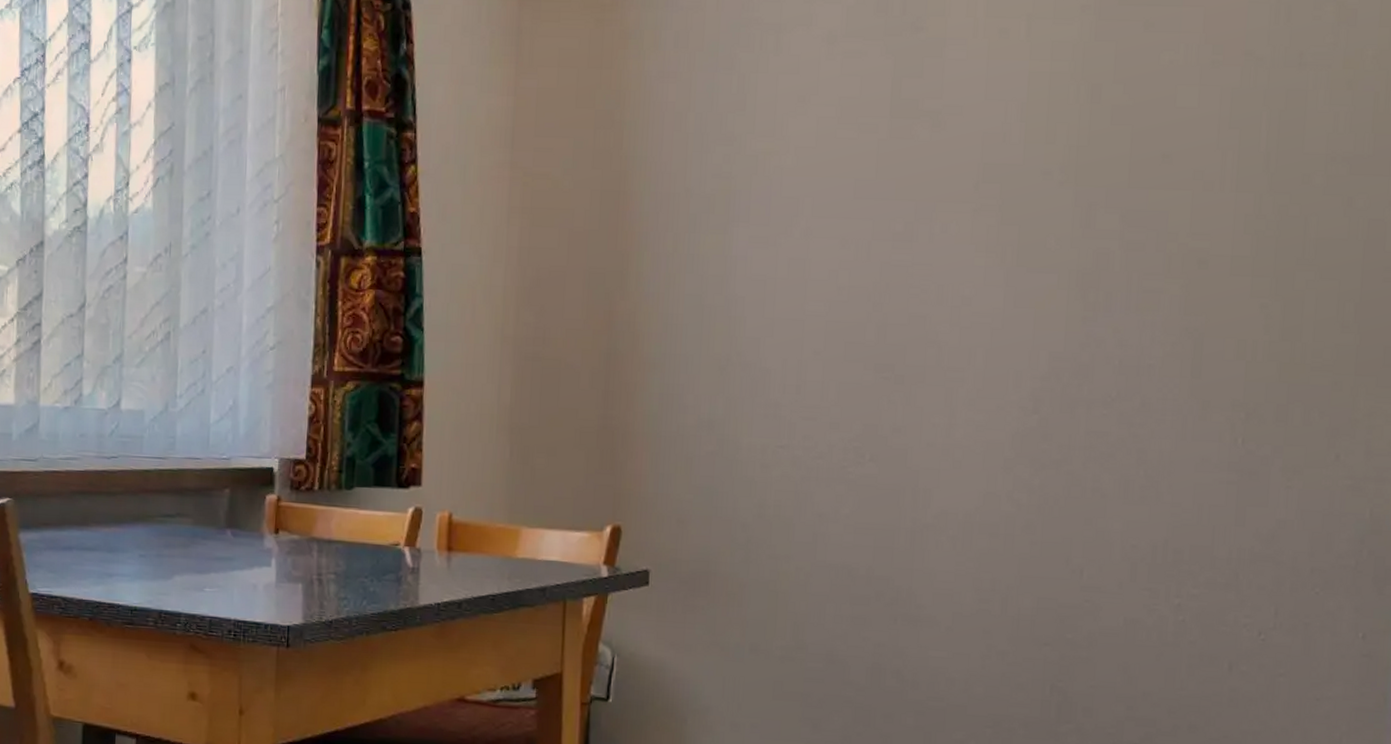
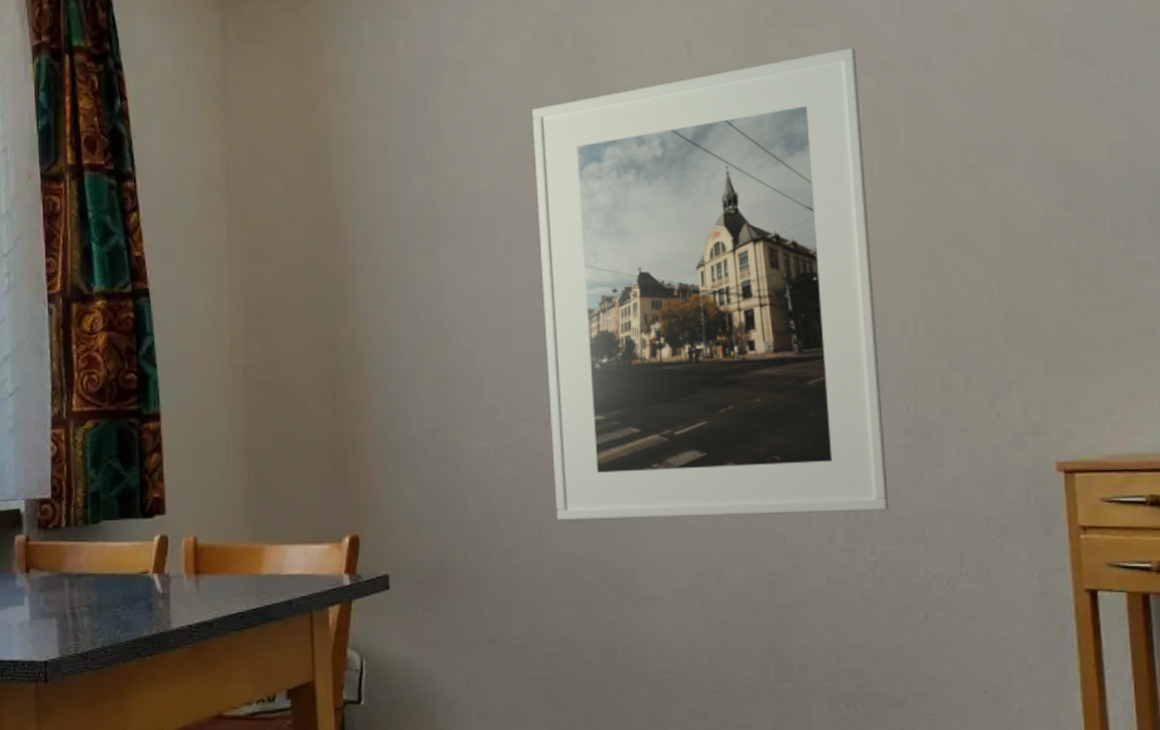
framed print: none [833,33,1220,550] -> present [531,47,889,521]

